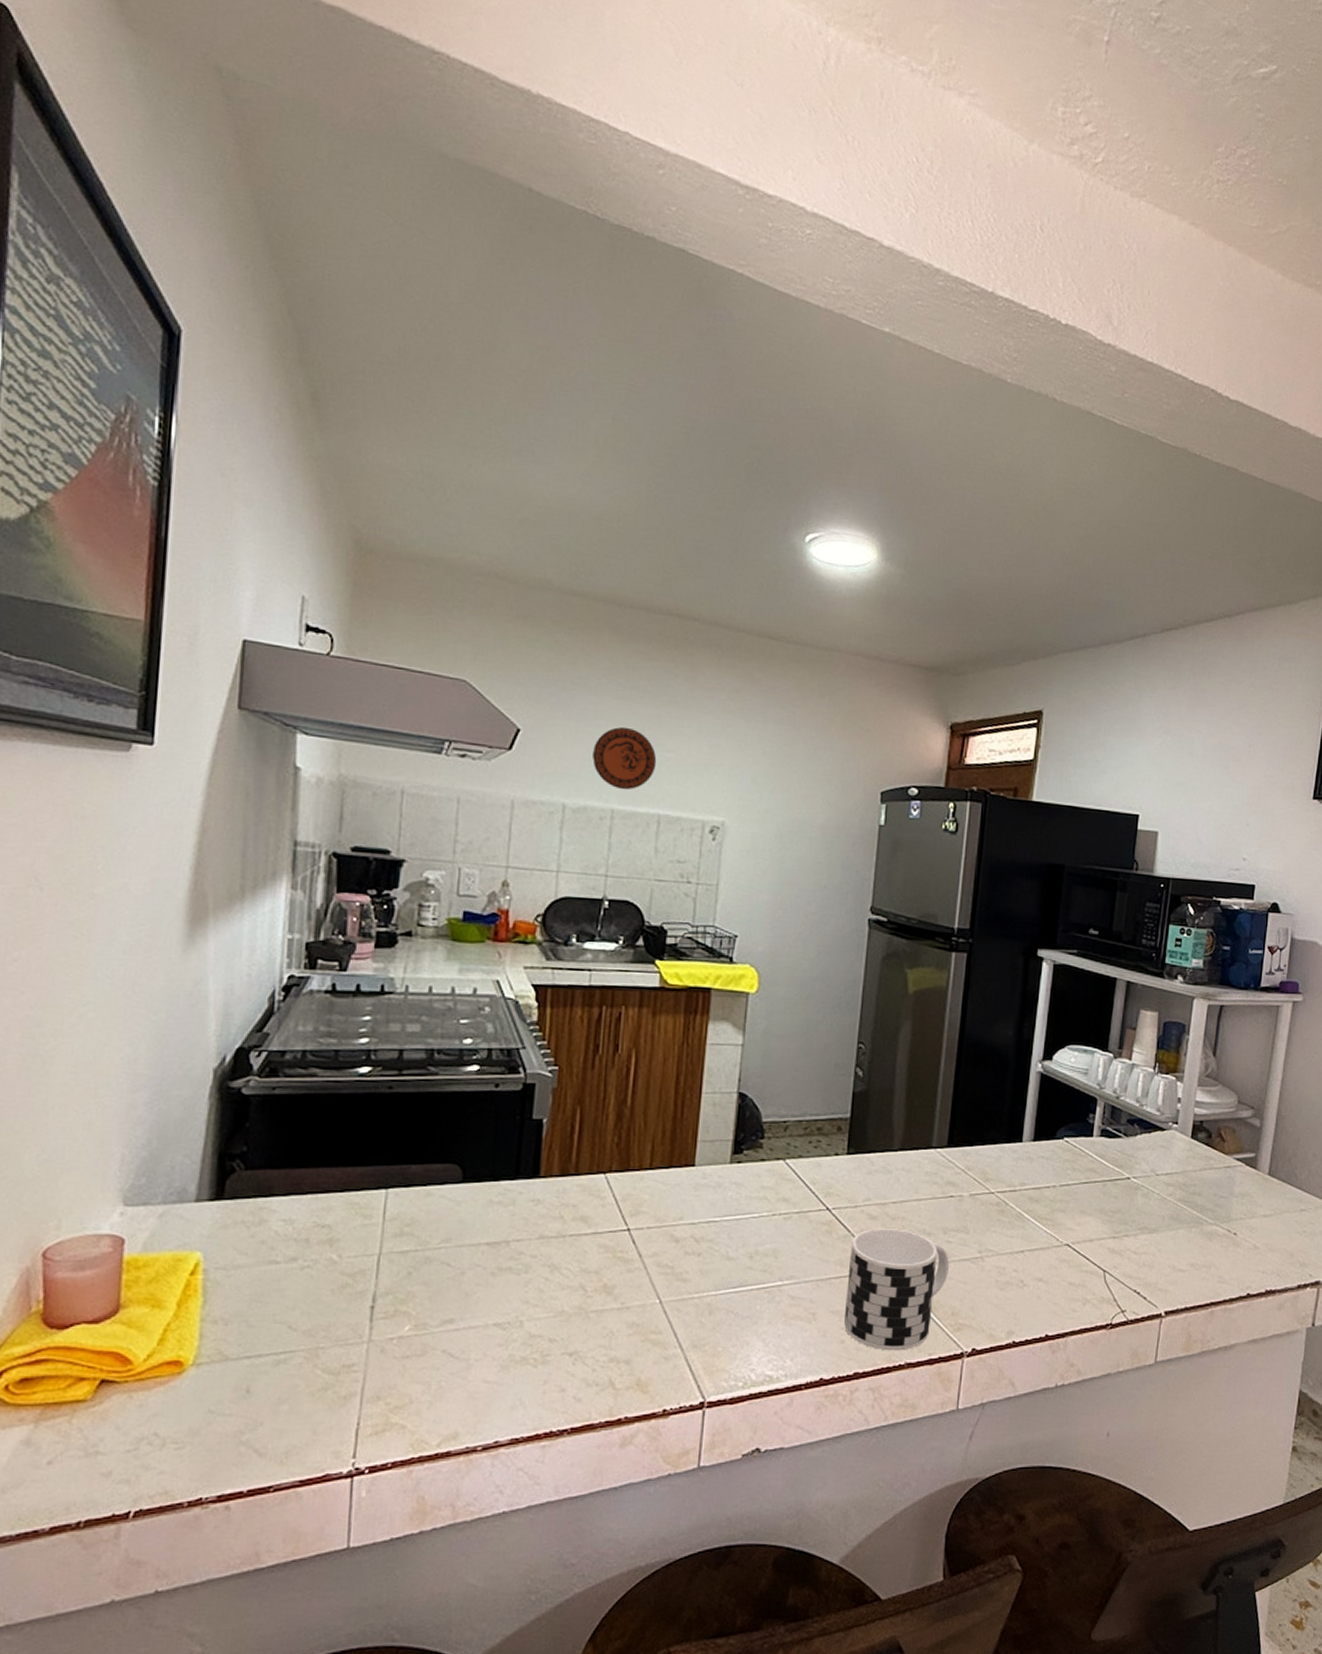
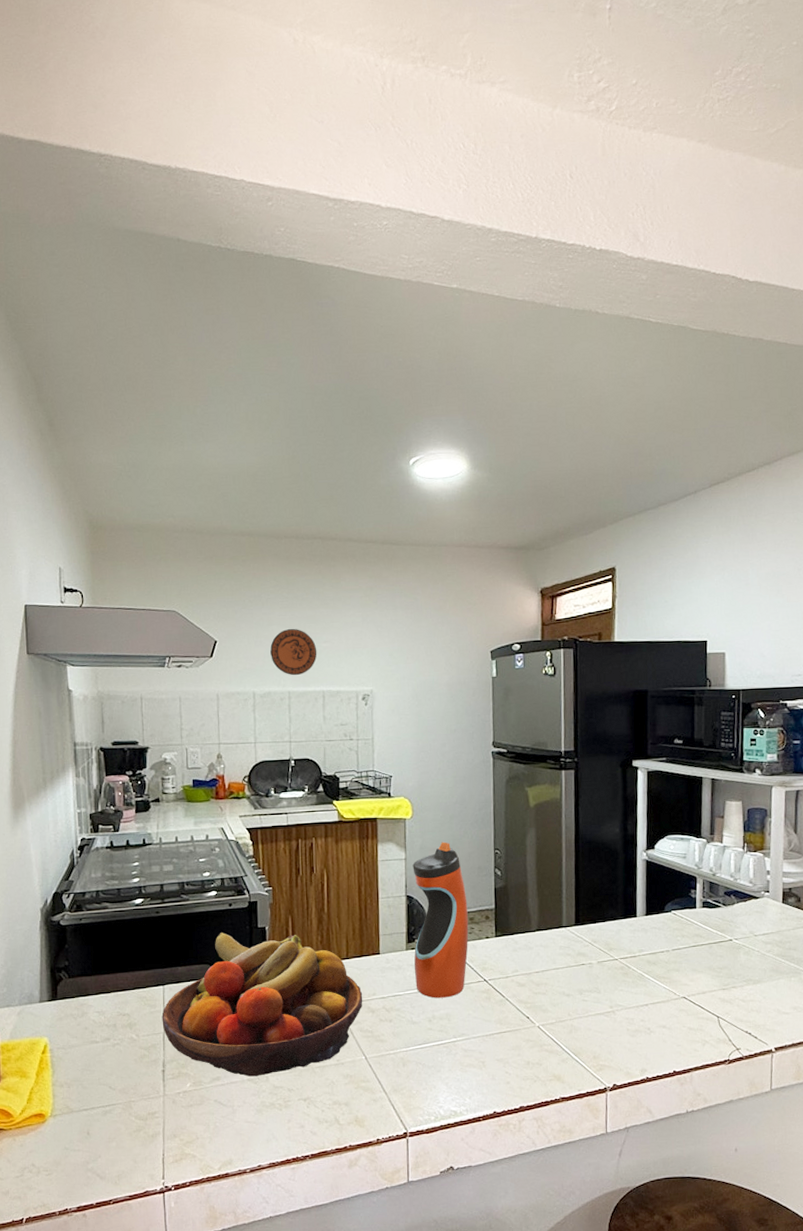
fruit bowl: none [378,1122,666,1320] -> present [162,933,363,1077]
water bottle: none [737,1027,817,1229] -> present [412,842,469,998]
cup: present [844,1228,949,1351] -> none [506,992,587,1089]

